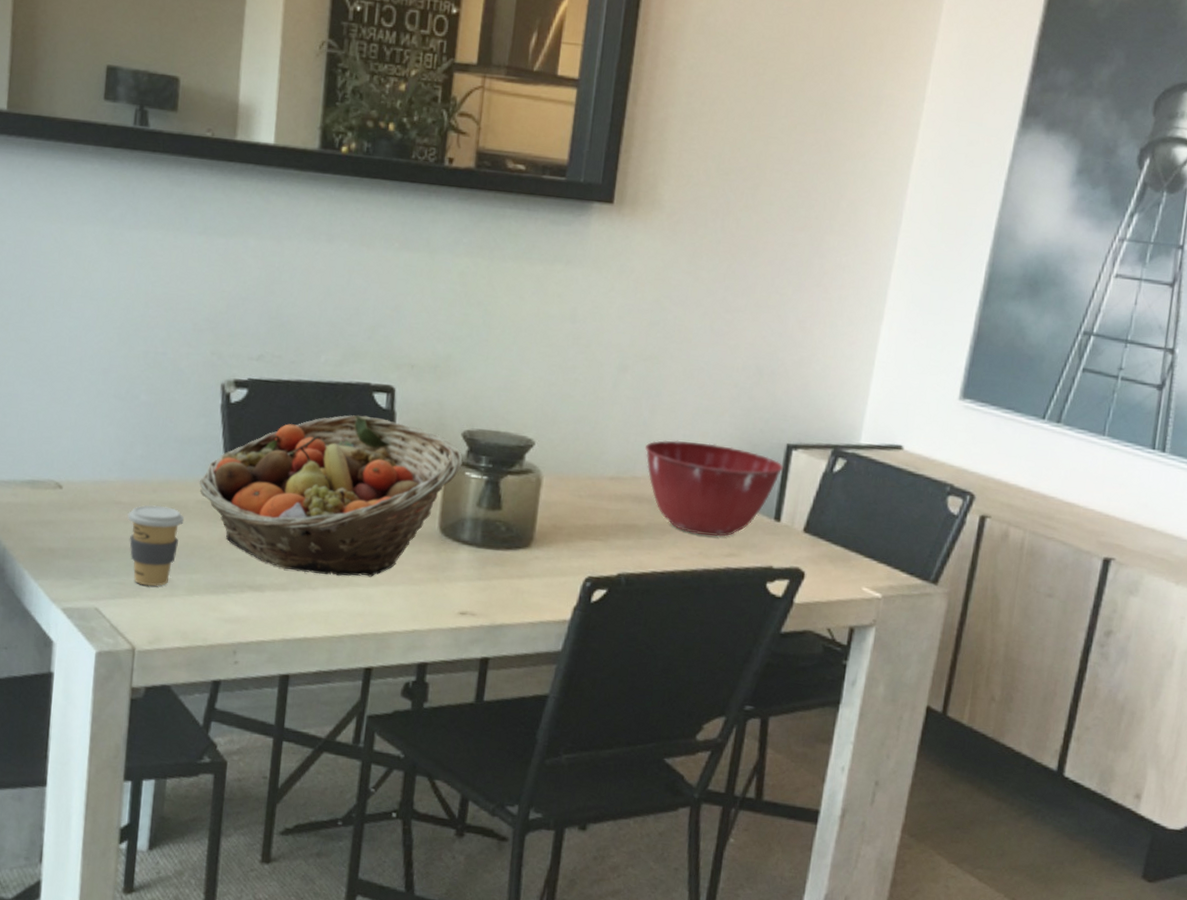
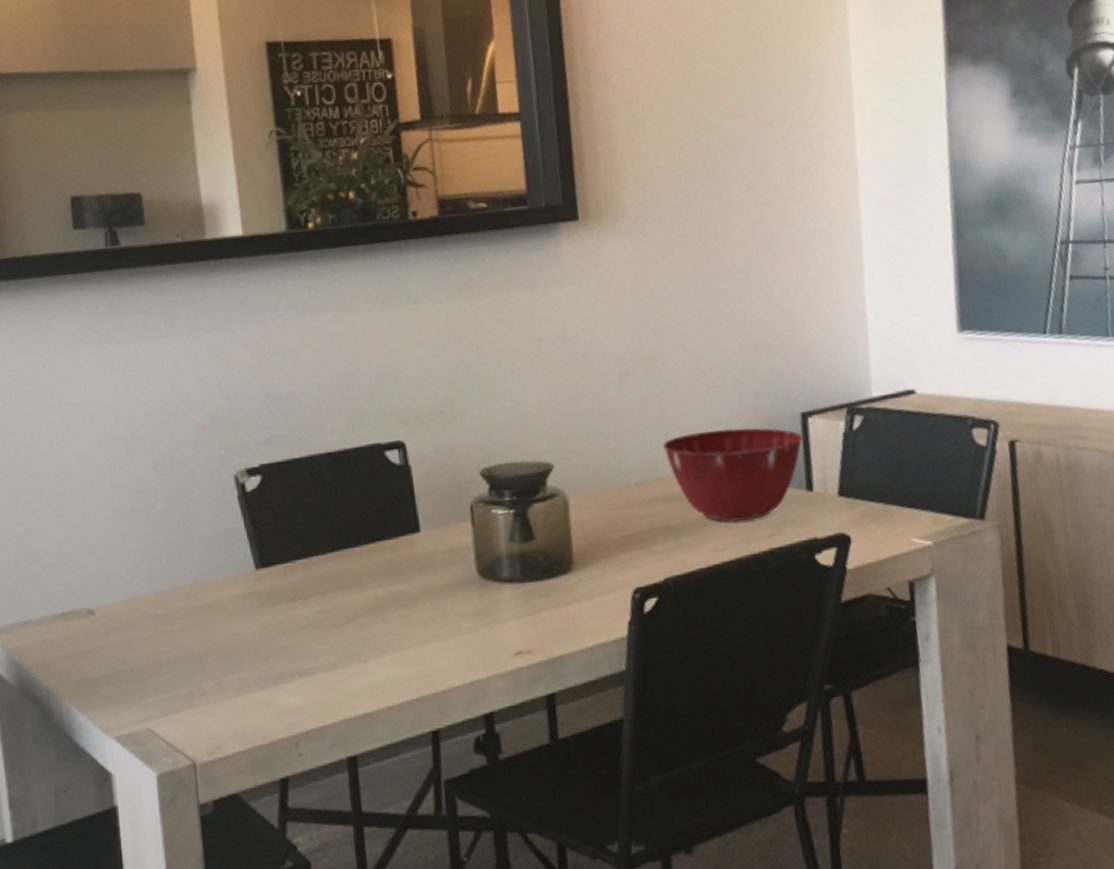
coffee cup: present [127,504,185,586] -> none [164,610,222,696]
fruit basket: present [200,414,463,577] -> none [230,475,487,647]

